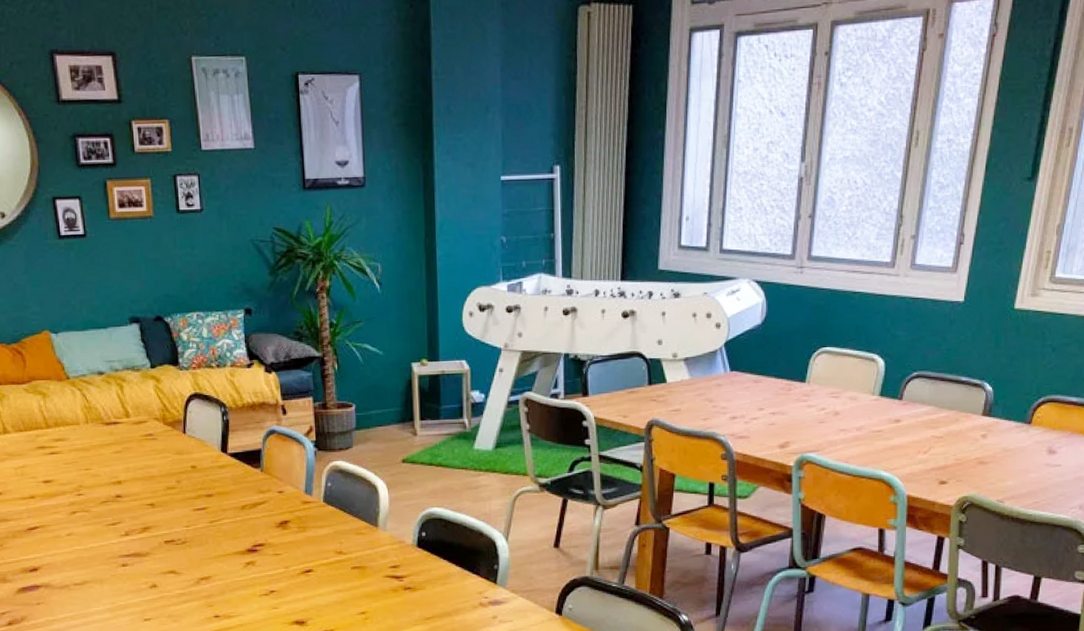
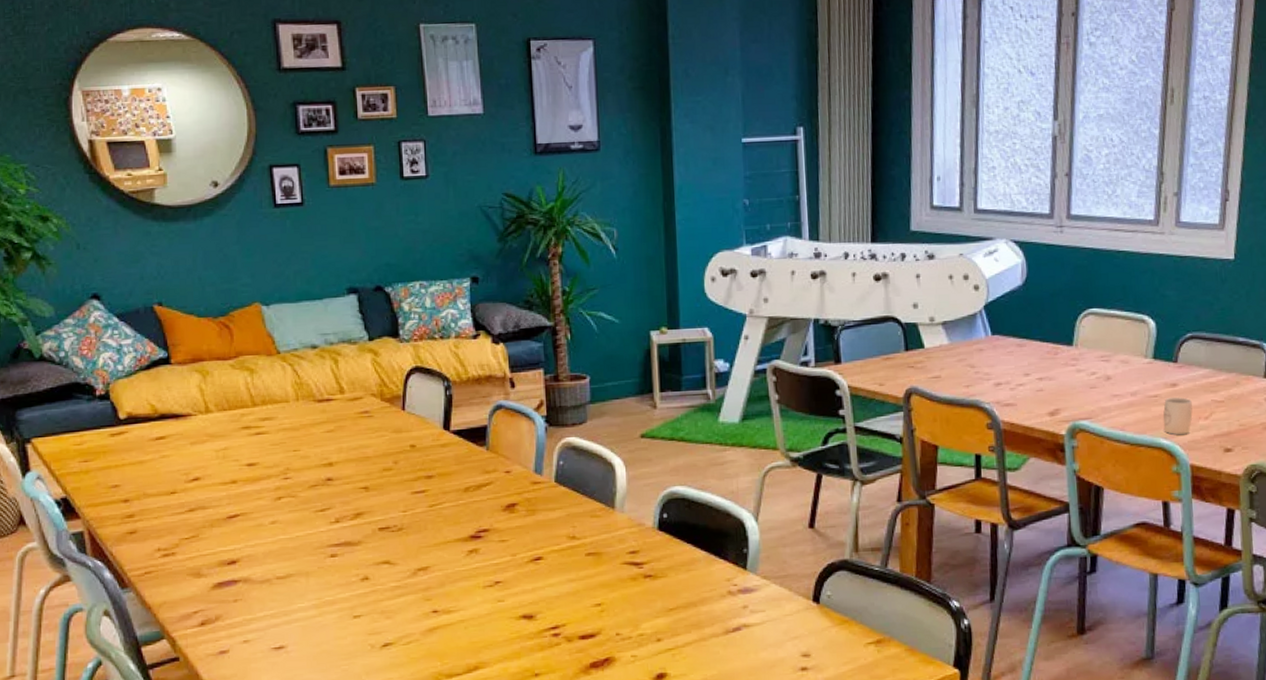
mug: none [885,433,913,467] -> present [1163,397,1193,435]

